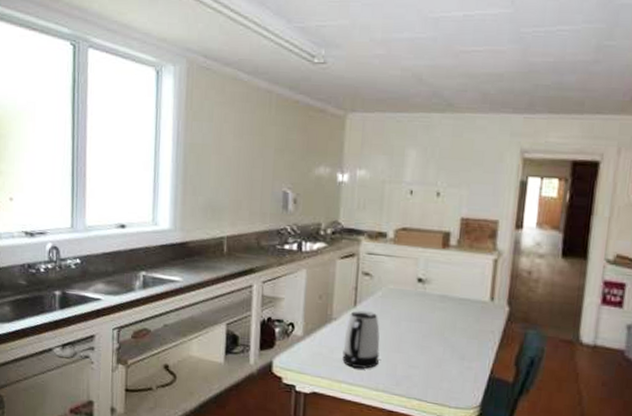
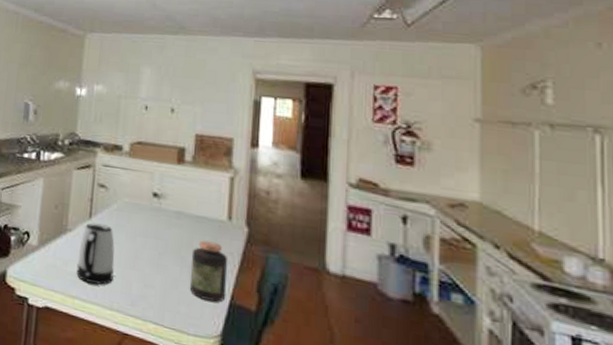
jar: none [451,321,489,377] -> present [189,240,228,303]

